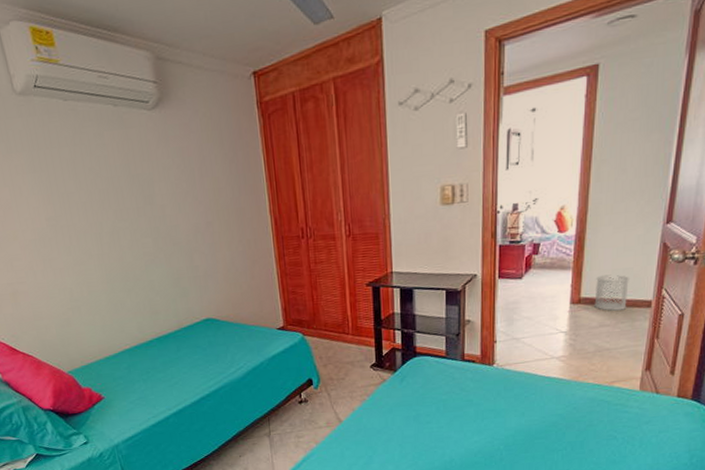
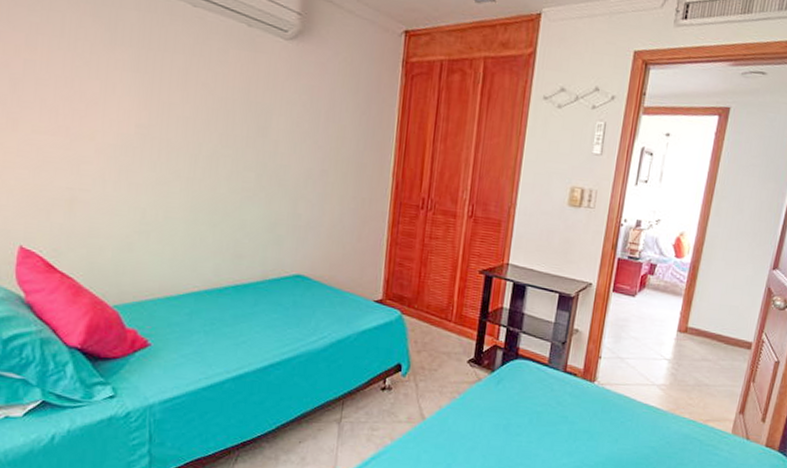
wastebasket: present [594,274,629,311] -> none [699,308,734,347]

